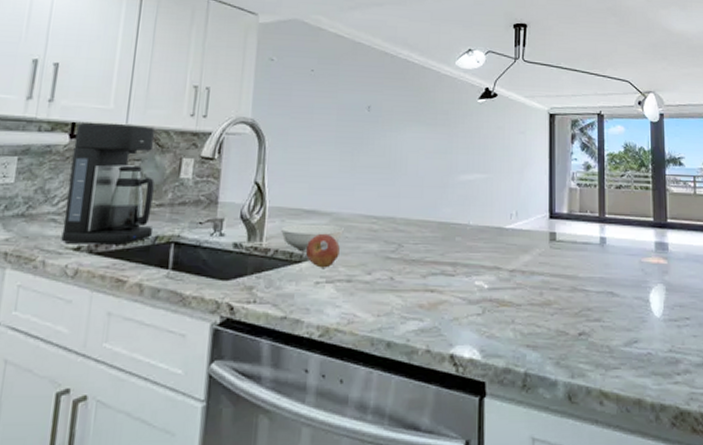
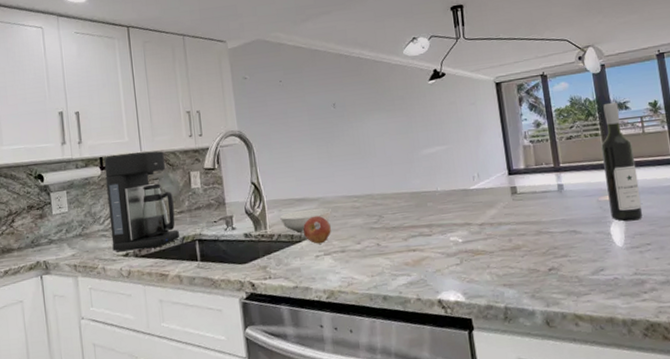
bottle: none [650,155,685,290] -> present [601,102,643,221]

